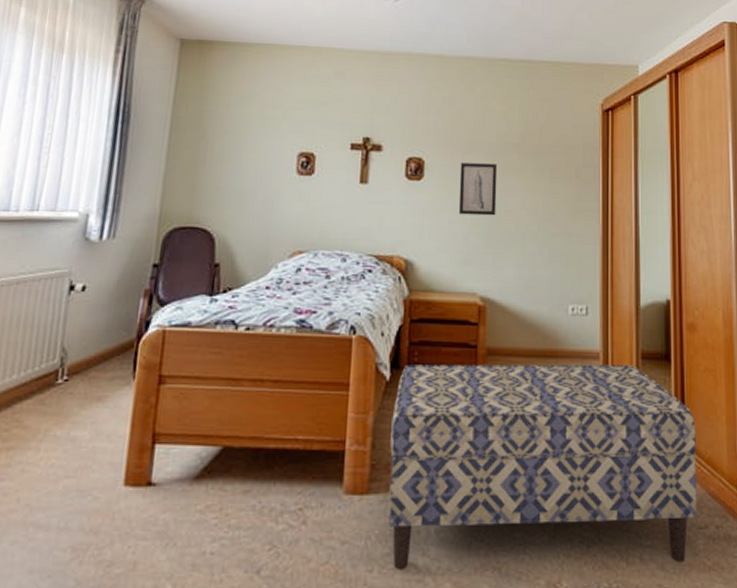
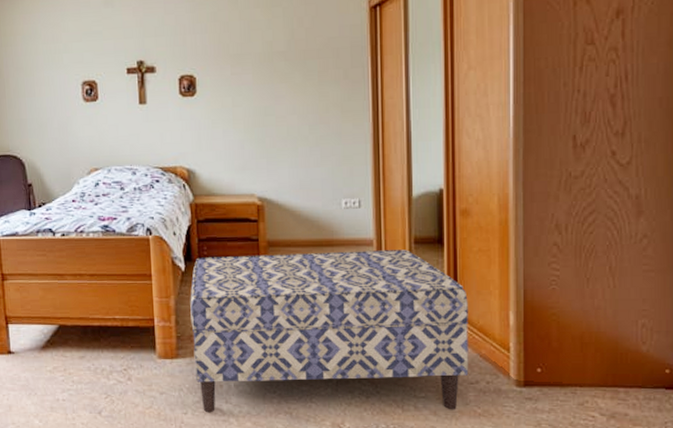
wall art: present [458,163,498,216] -> none [229,74,267,125]

